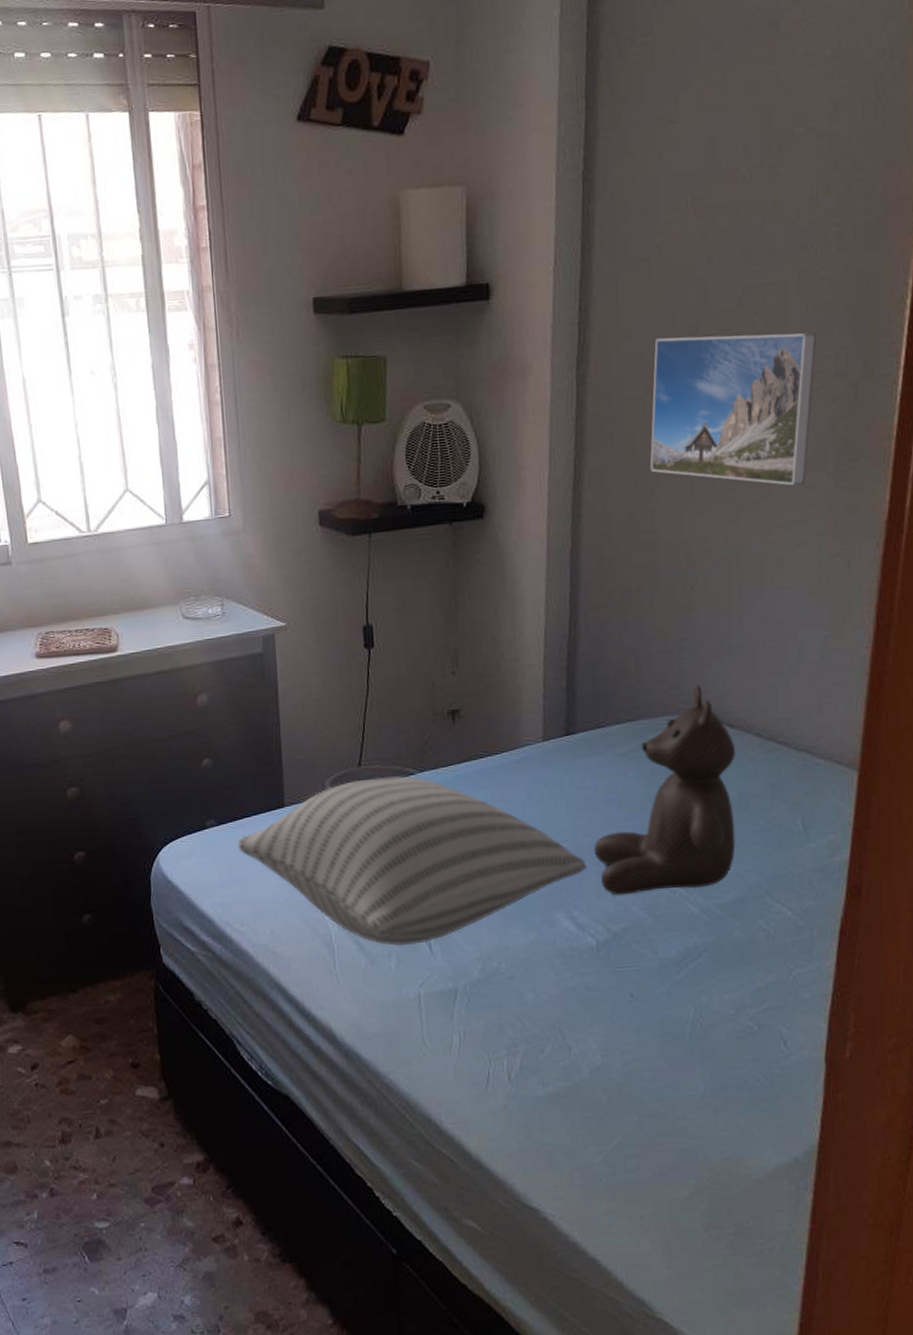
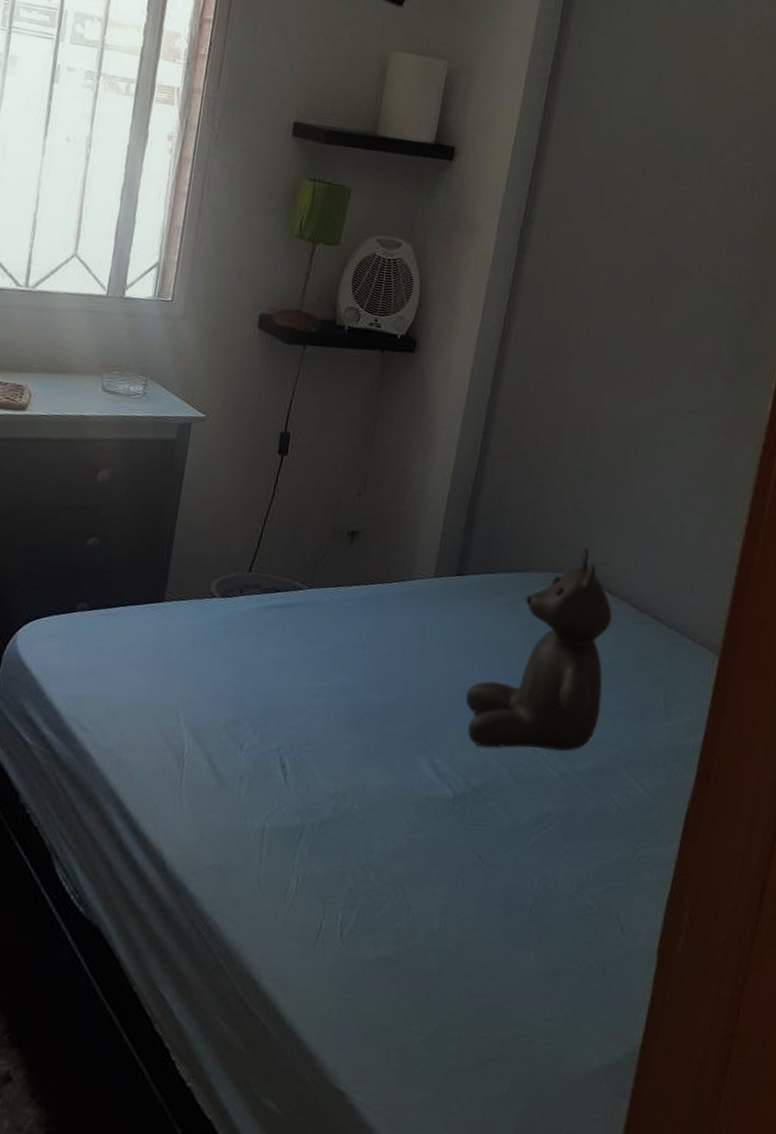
pillow: present [237,776,587,947] -> none [105,586,457,771]
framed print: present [650,332,817,486] -> none [570,226,726,381]

